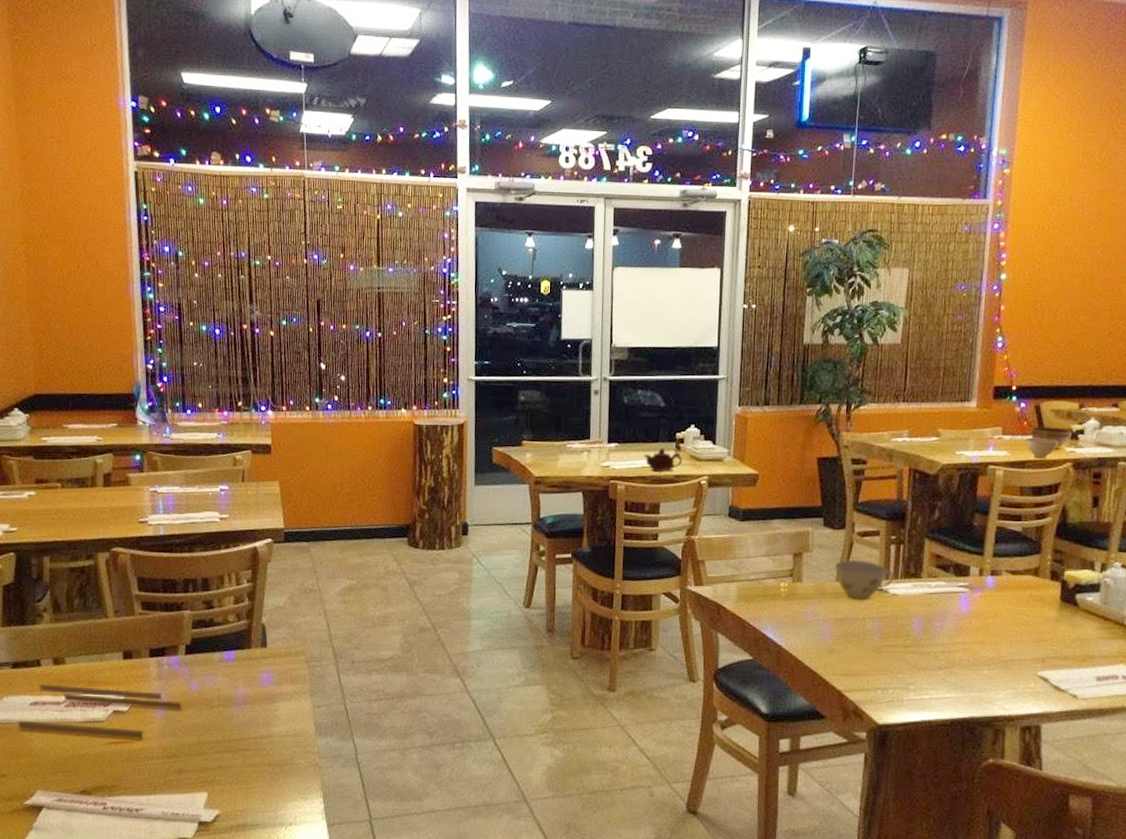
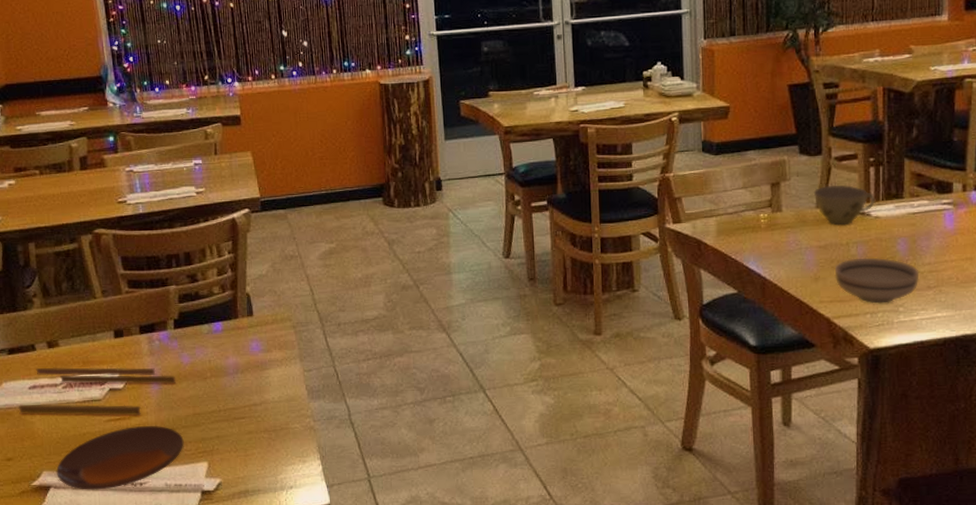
plate: none [51,751,185,814] -> present [56,425,184,490]
teapot: present [643,448,682,472] -> none [611,88,651,112]
bowl: none [849,633,932,681] -> present [834,257,920,304]

